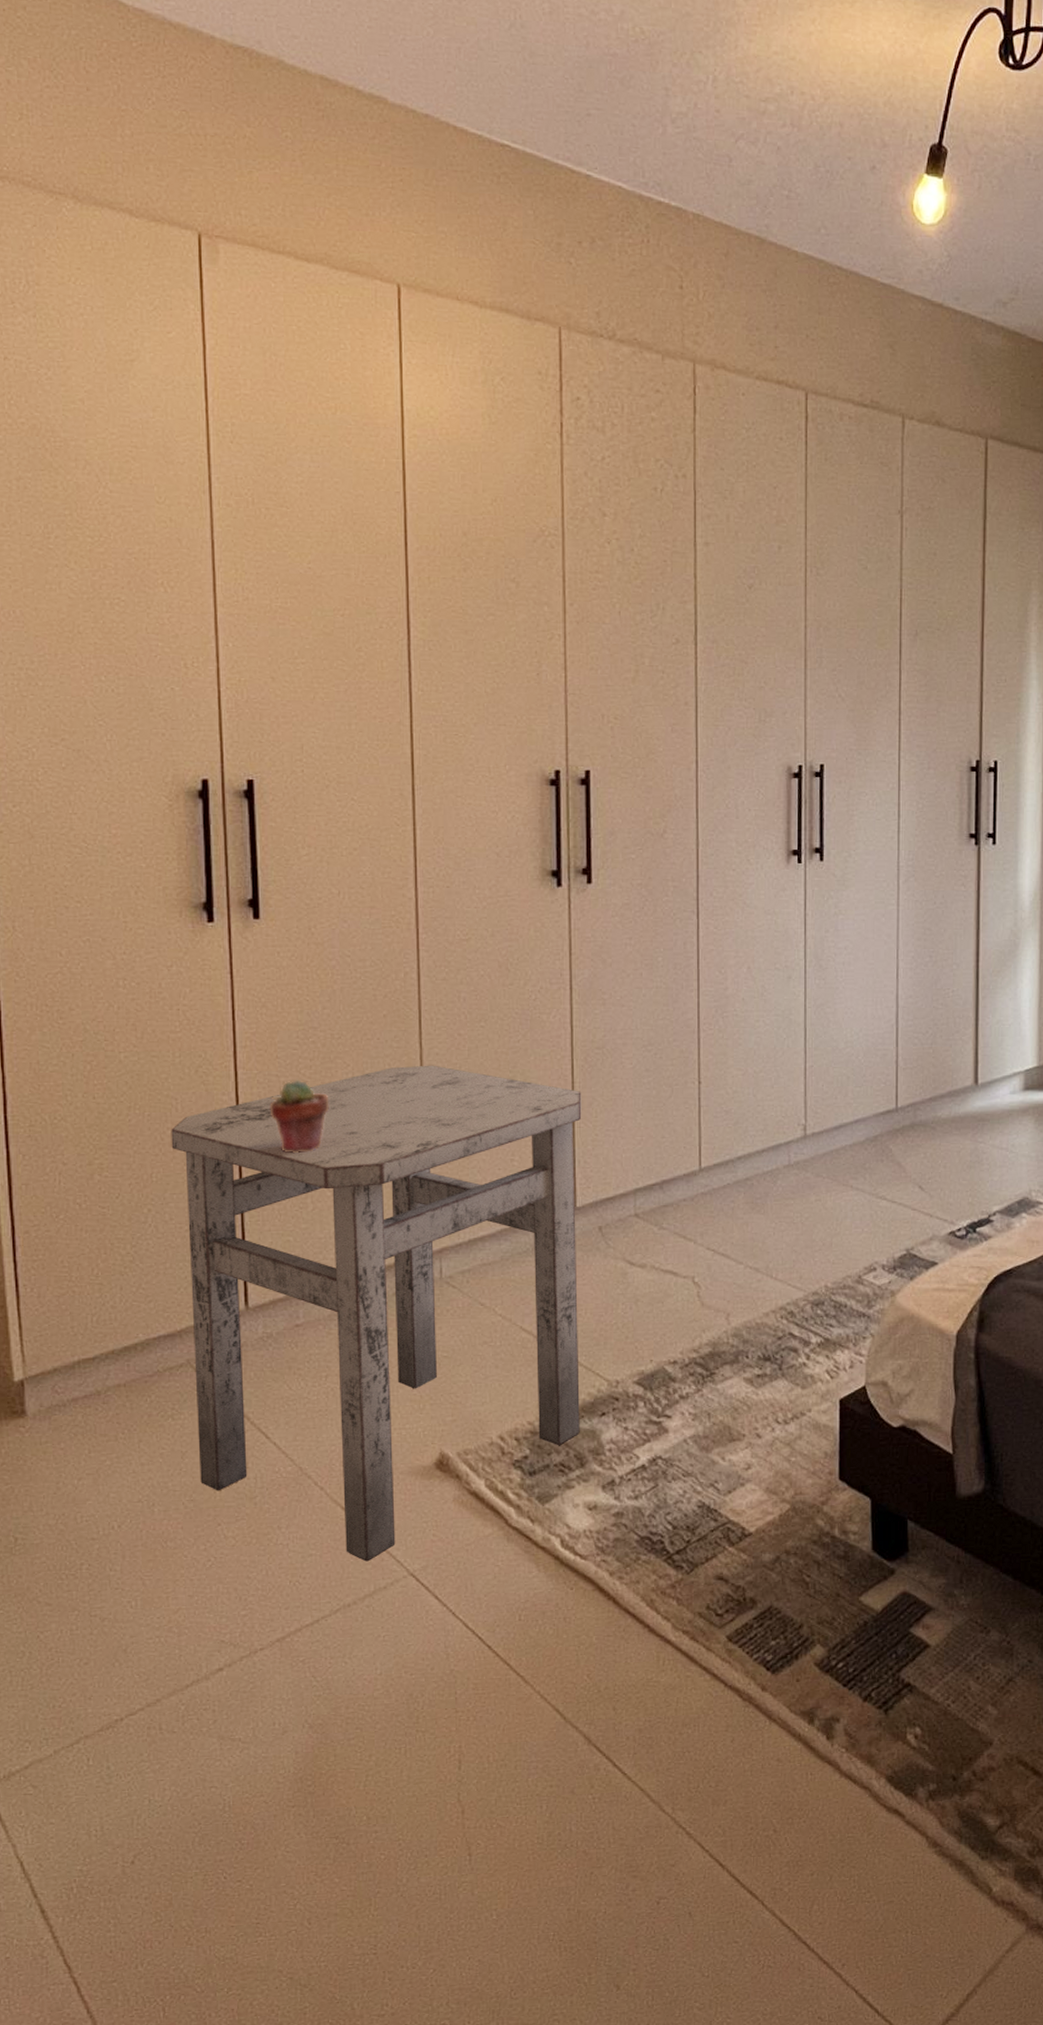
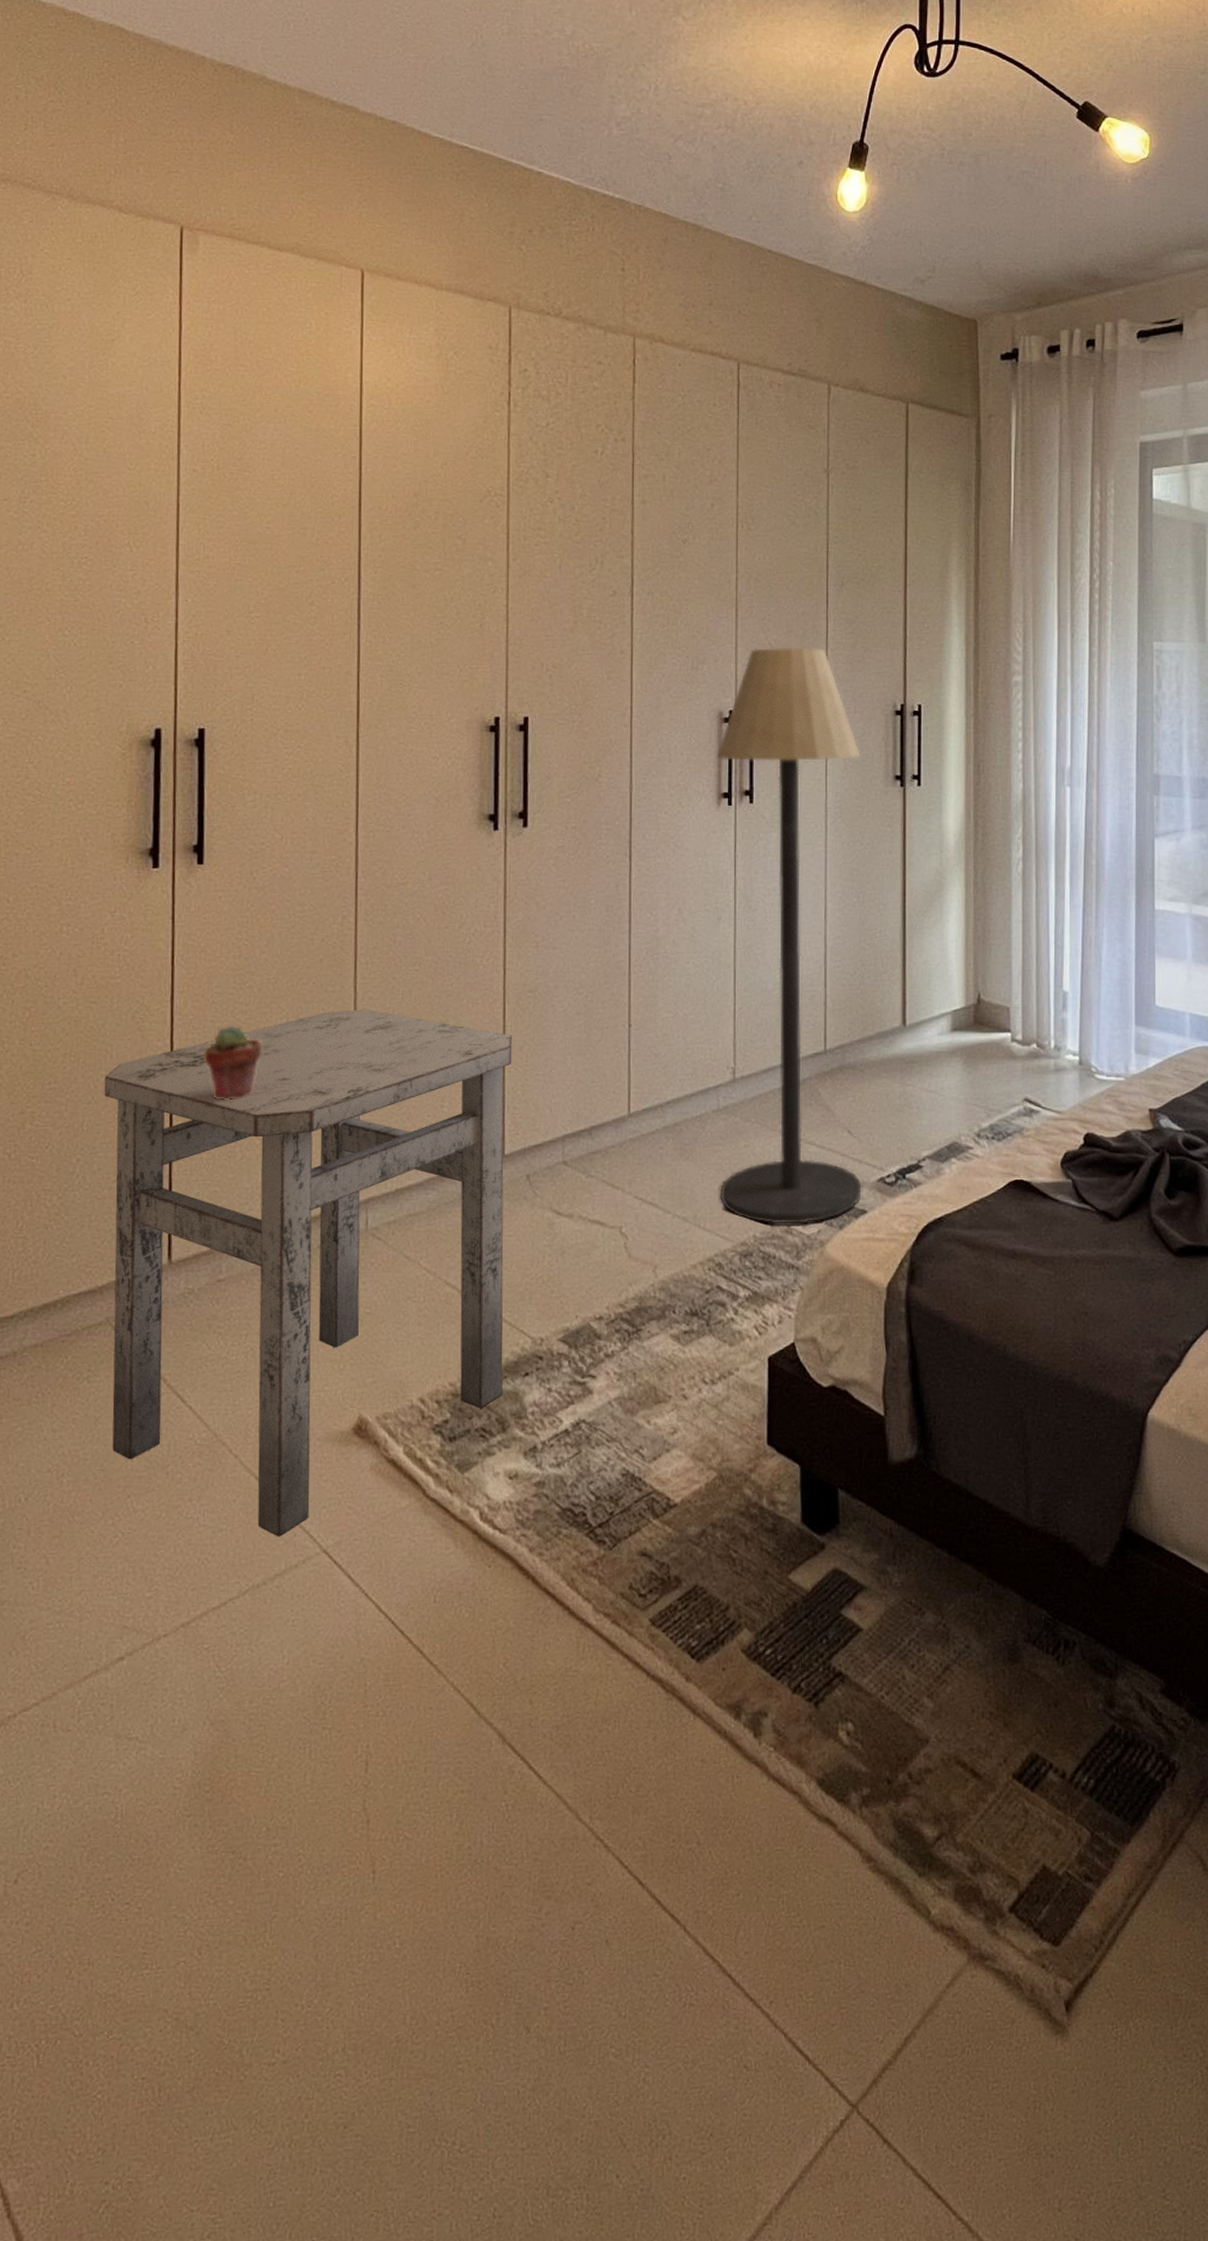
floor lamp: none [785,700,934,1275] -> present [716,647,862,1225]

